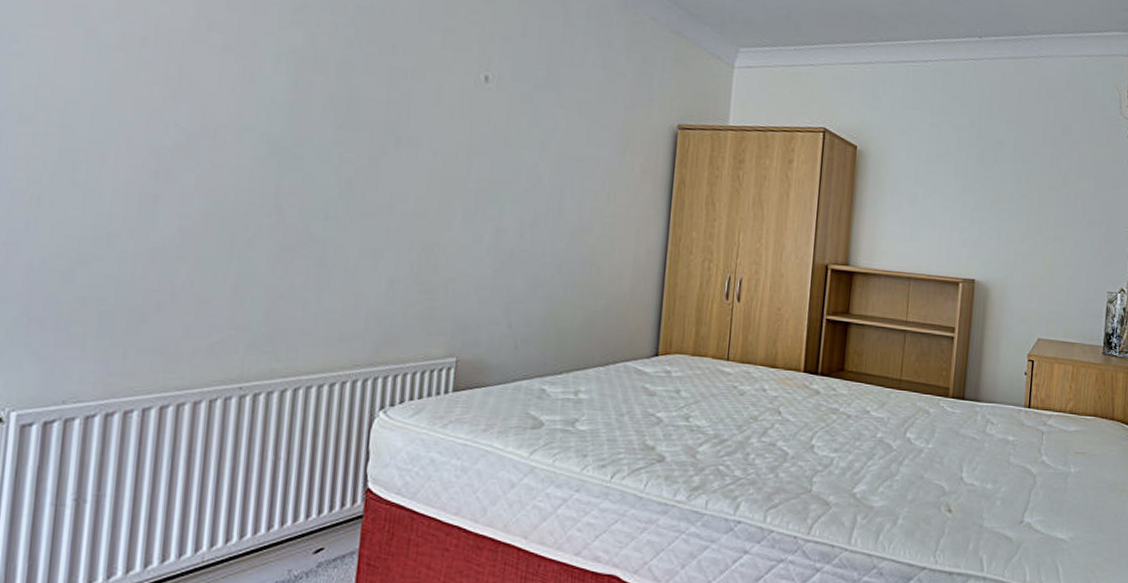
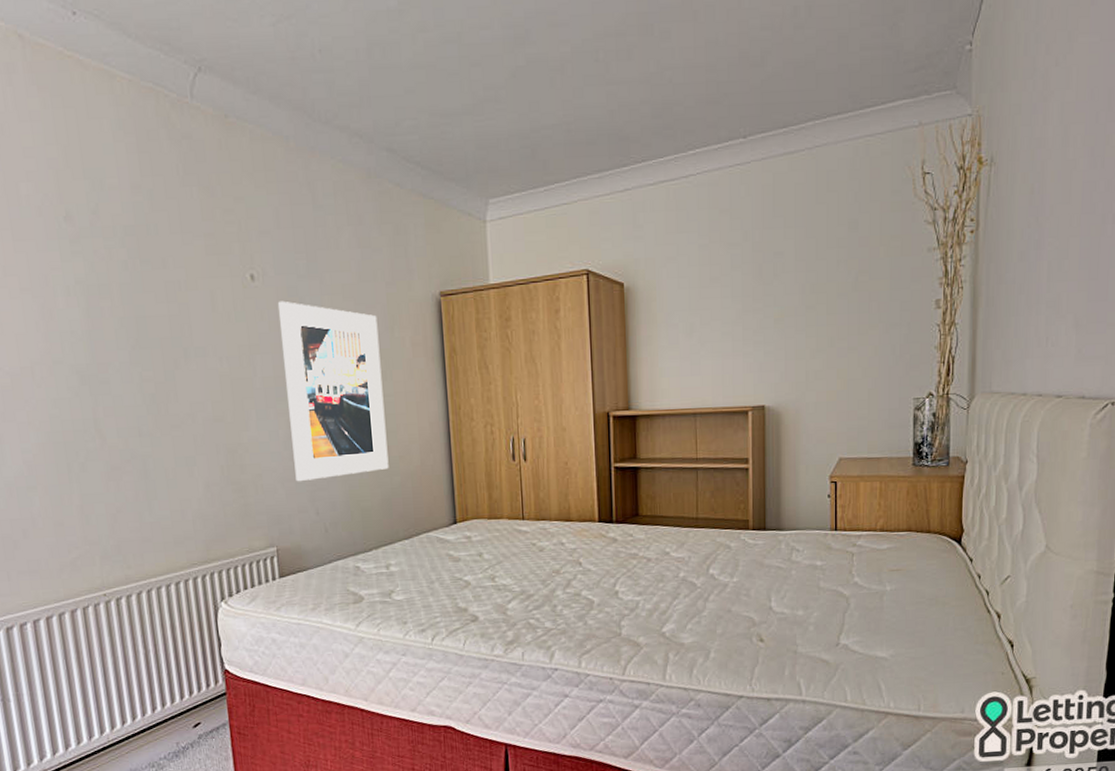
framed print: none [492,106,610,292] -> present [277,300,389,482]

